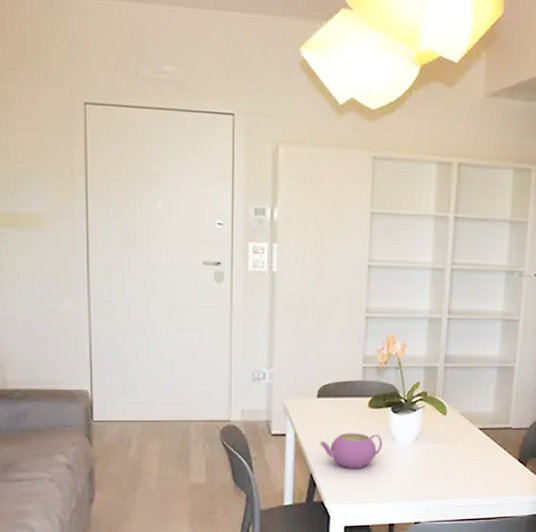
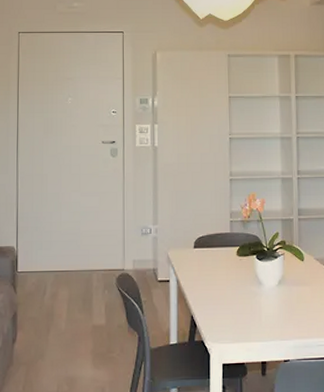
teapot: present [319,433,383,468] -> none [197,278,251,310]

